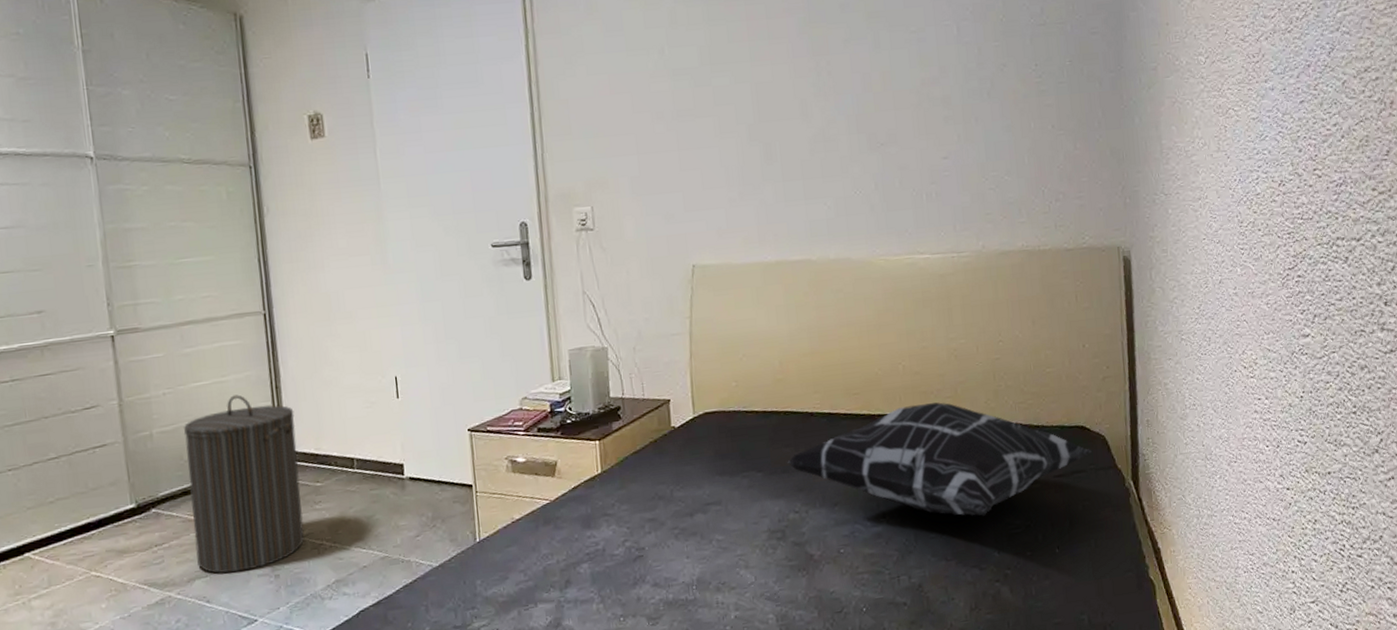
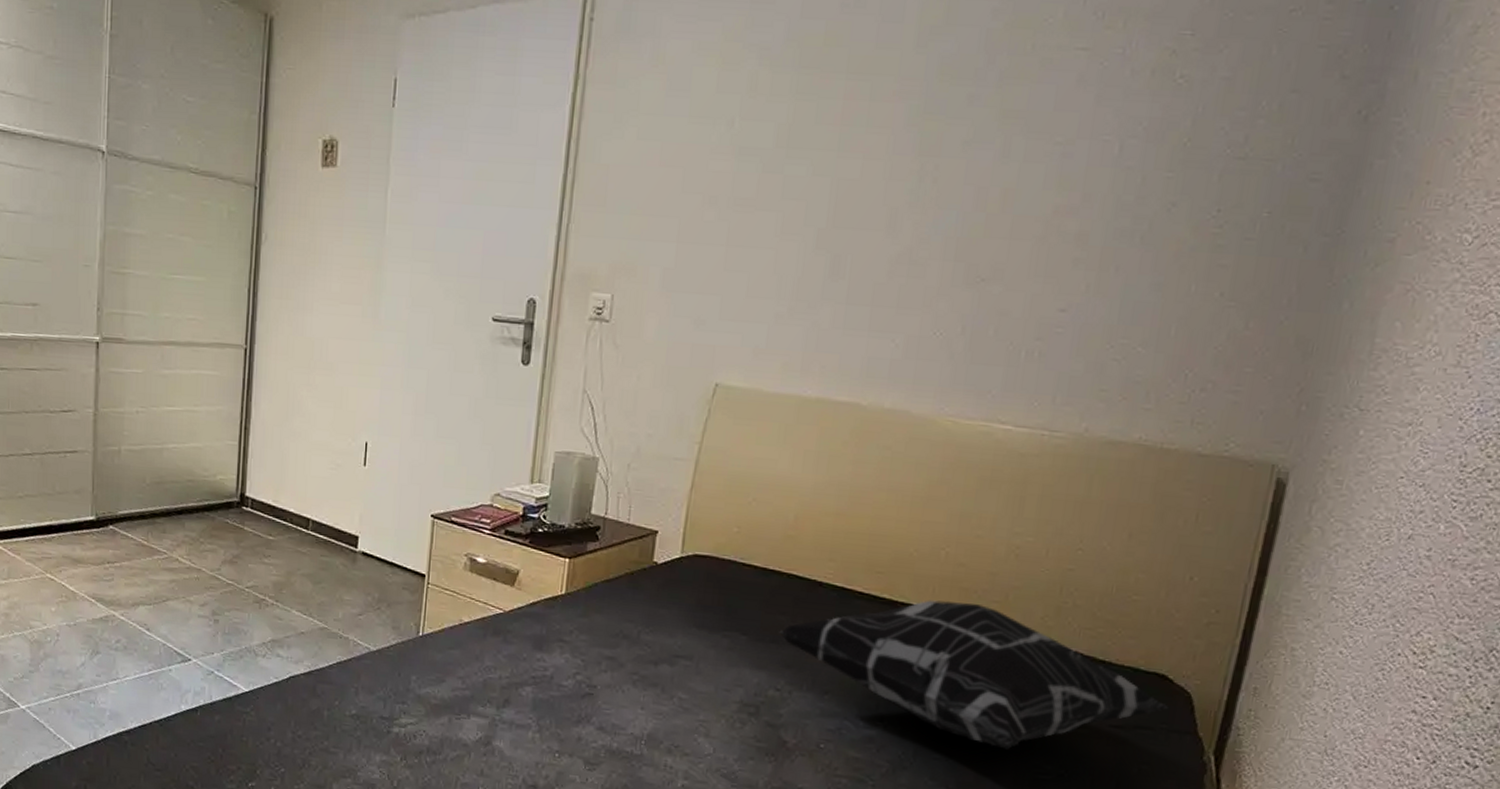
laundry hamper: present [184,395,305,574] -> none [144,427,259,609]

